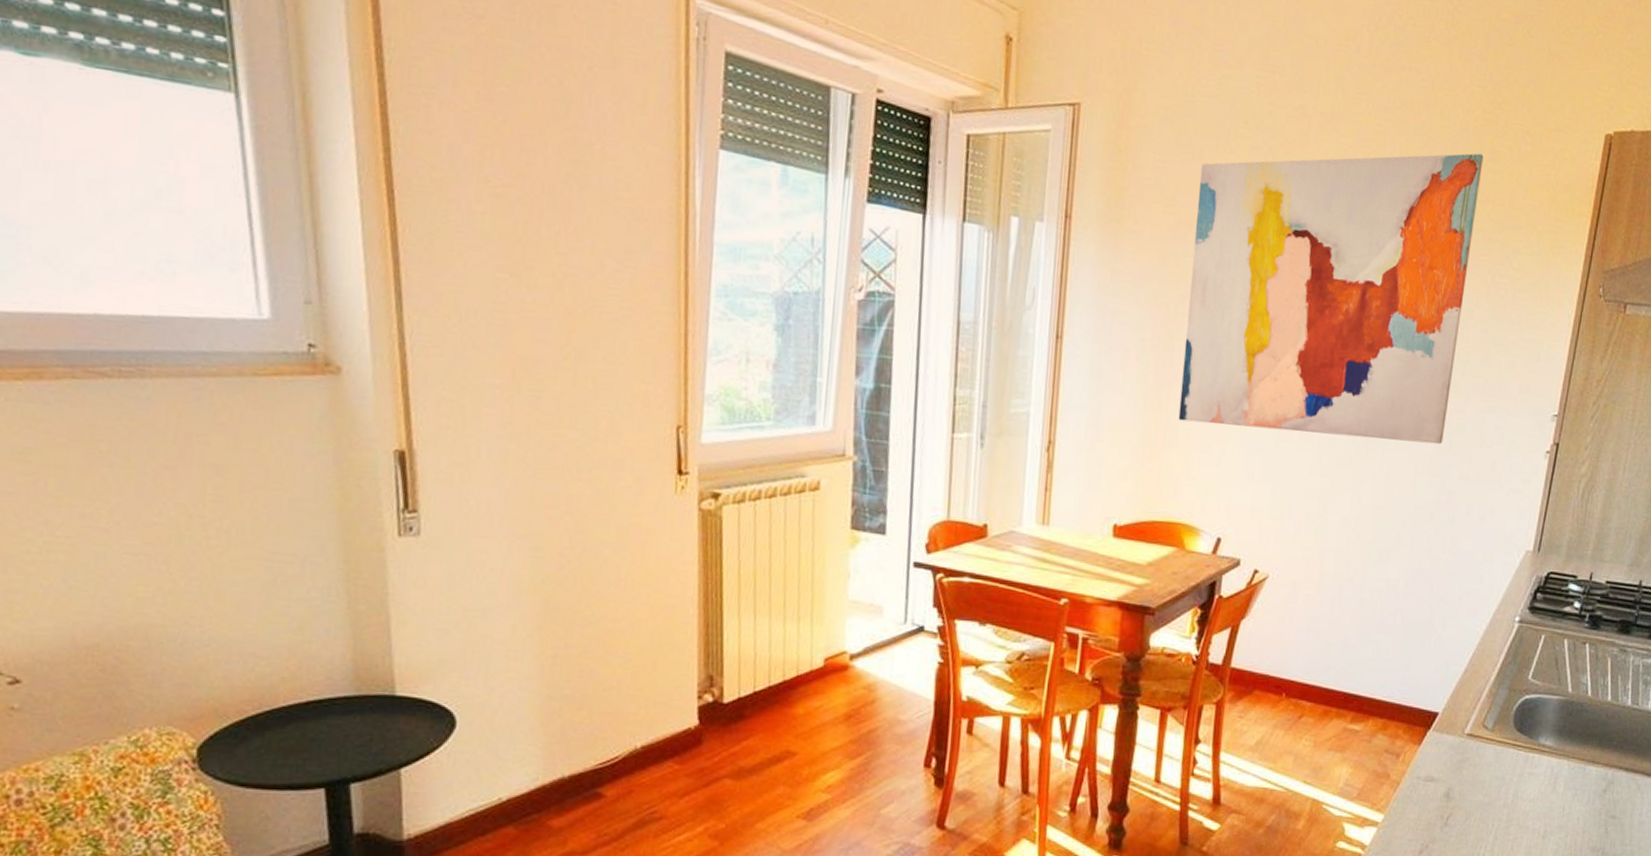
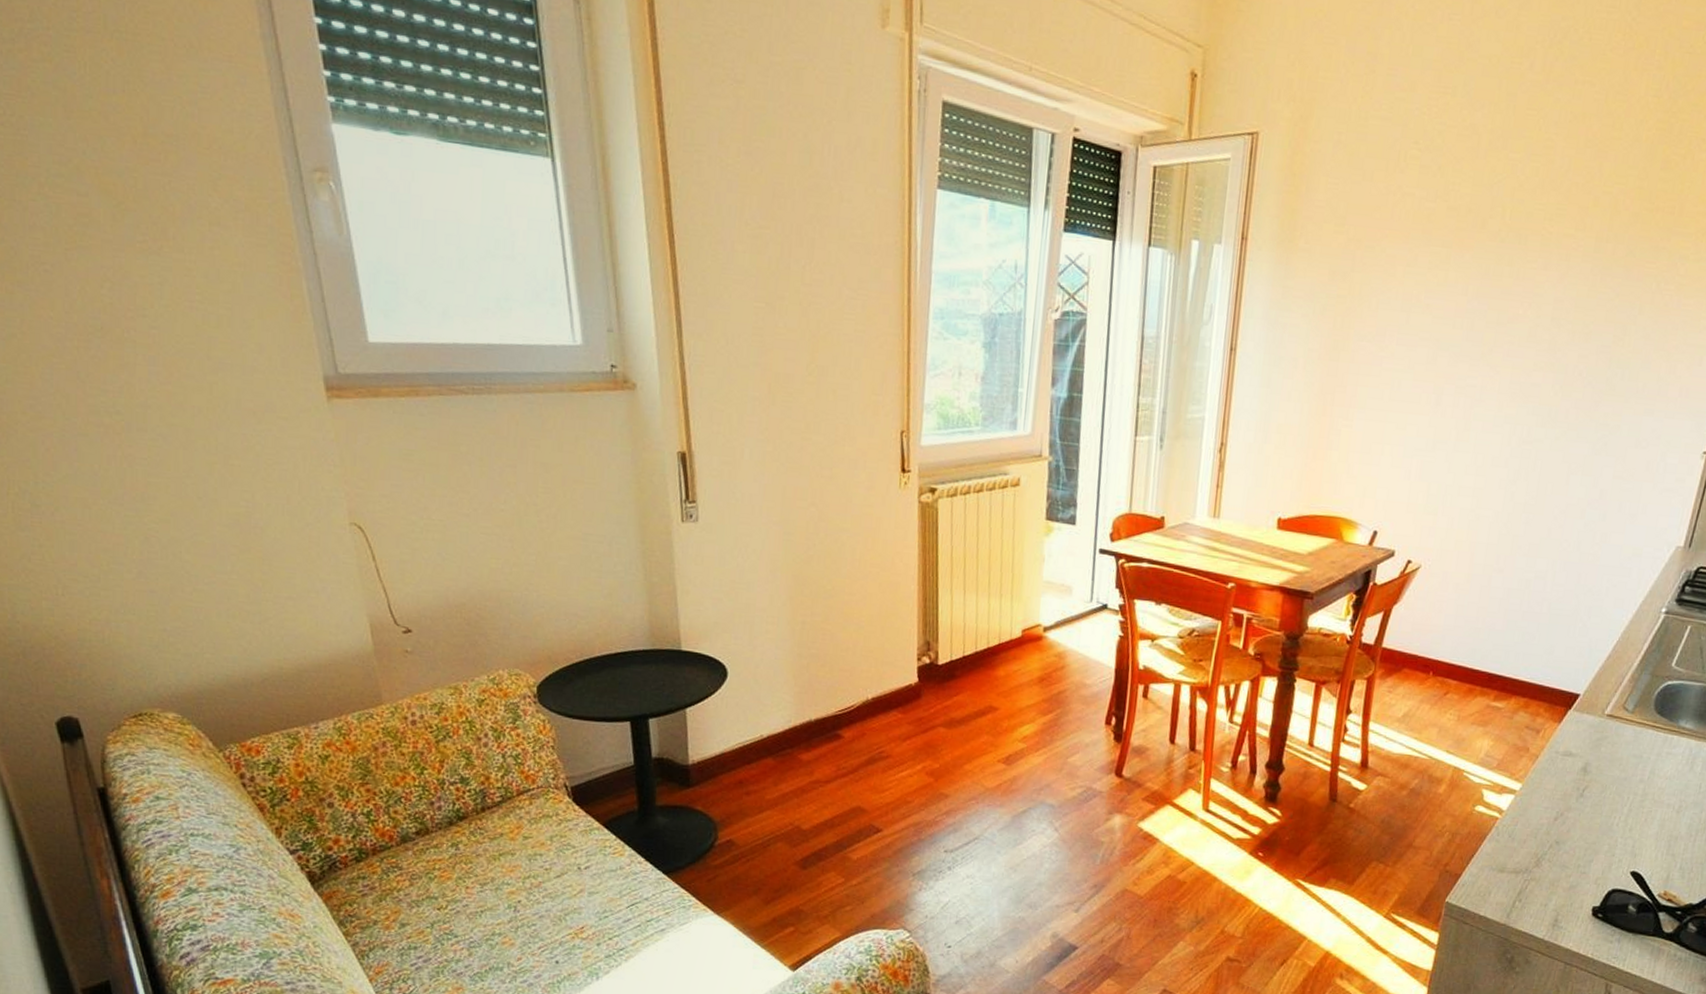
wall art: present [1178,153,1484,445] -> none [1341,162,1655,446]

